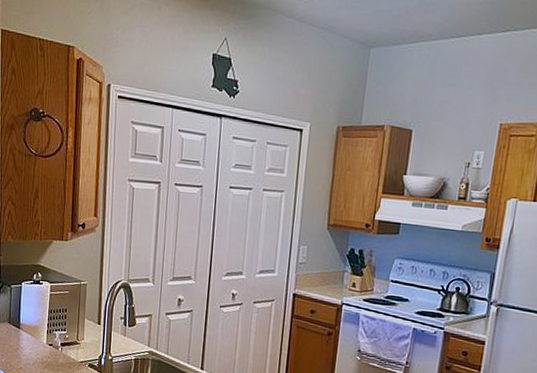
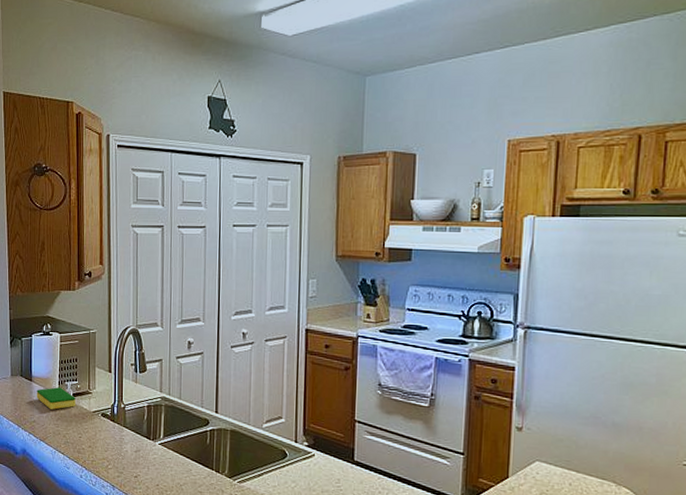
dish sponge: none [24,336,63,358] -> present [36,387,76,410]

